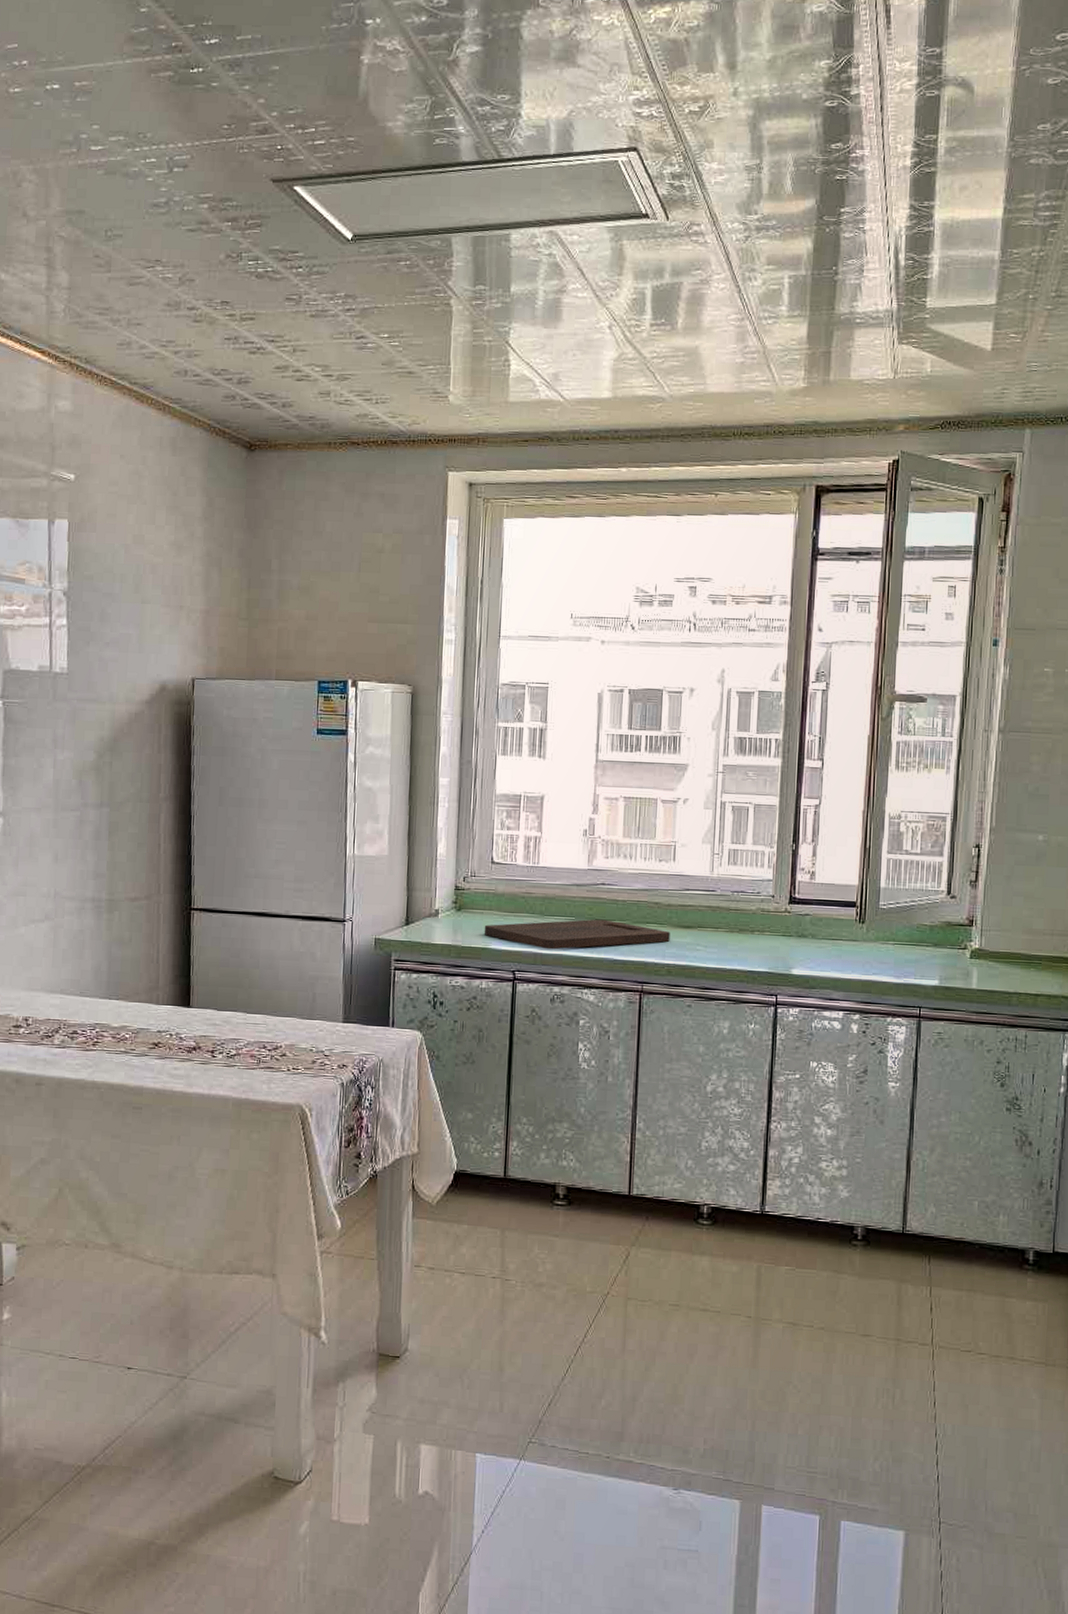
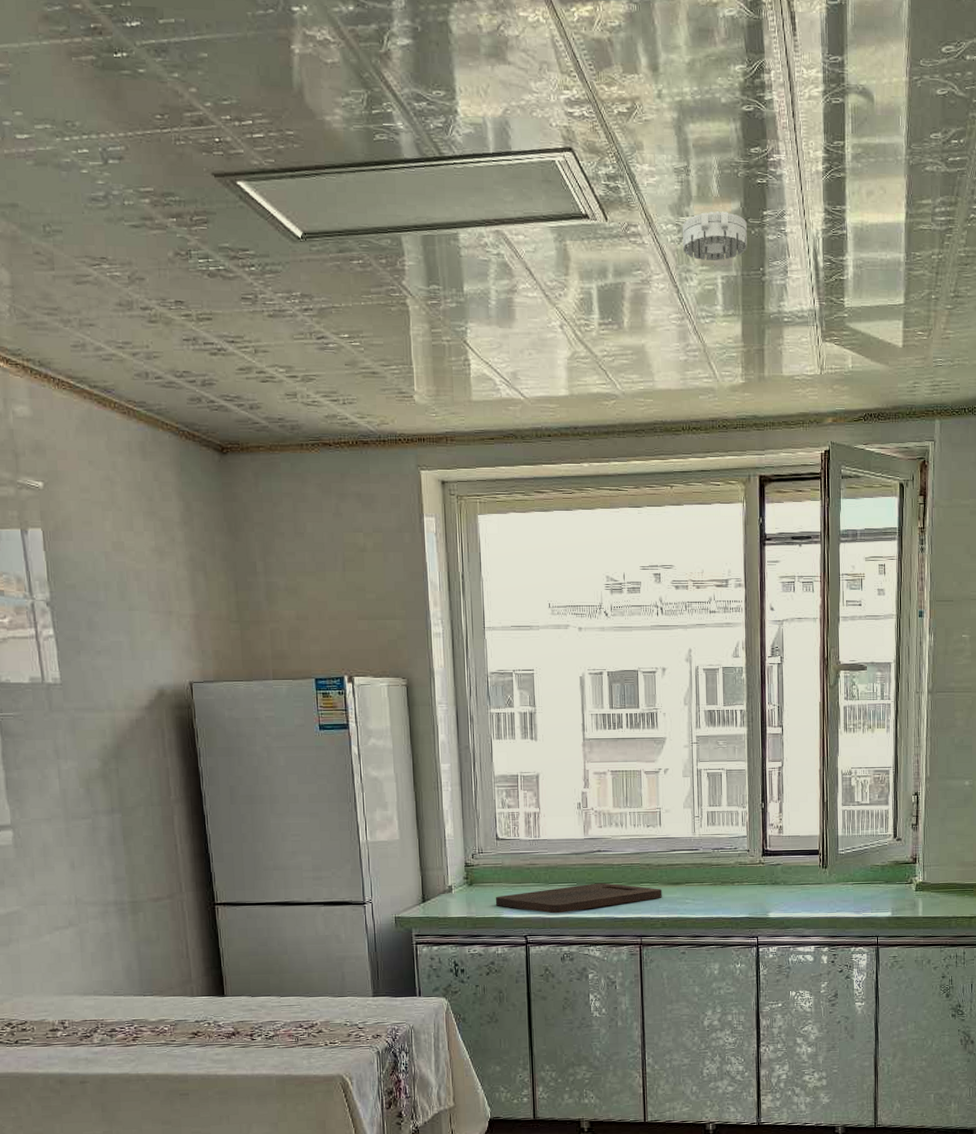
smoke detector: none [748,209,822,260] -> present [682,211,748,261]

